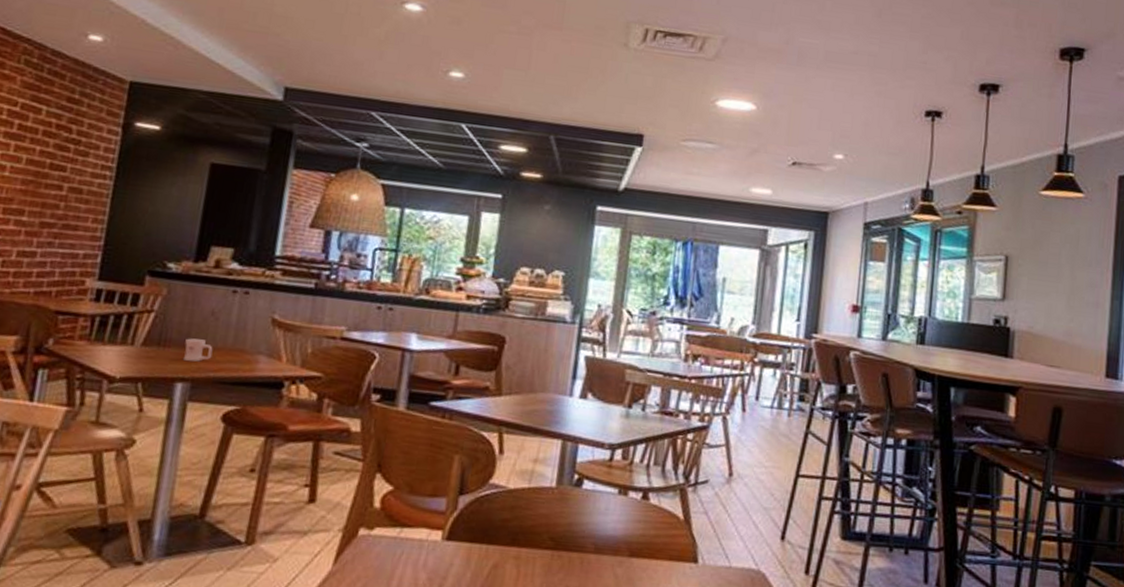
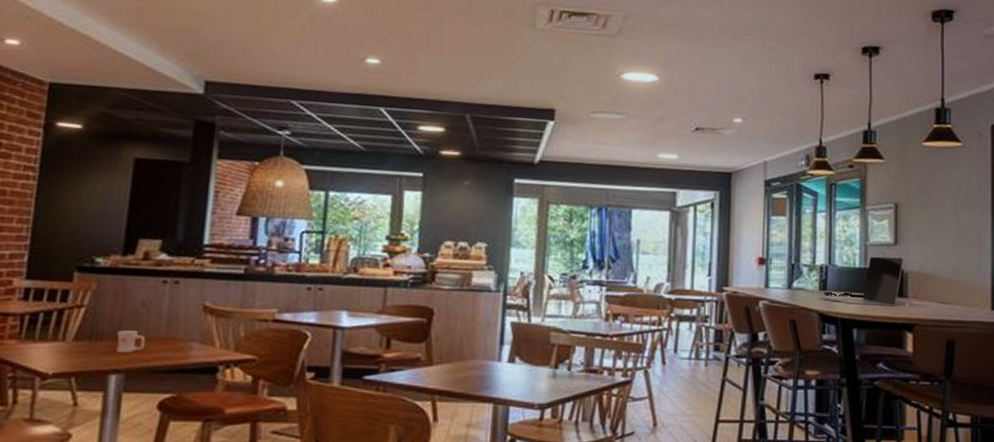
laptop: none [917,311,1012,367] -> present [820,256,904,307]

